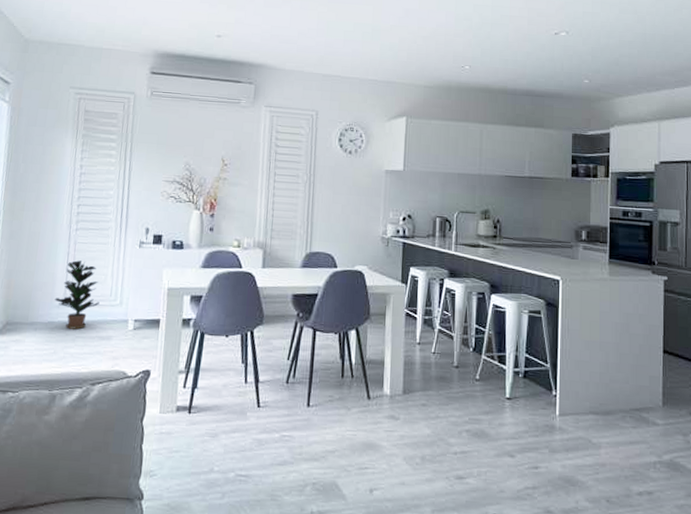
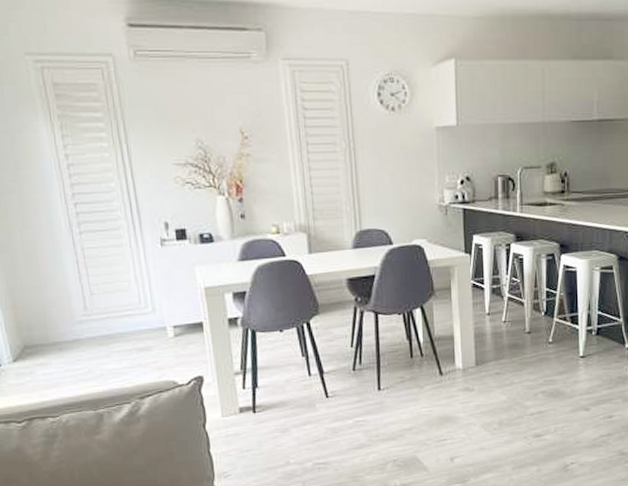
potted plant: present [54,260,100,330] -> none [74,268,129,345]

